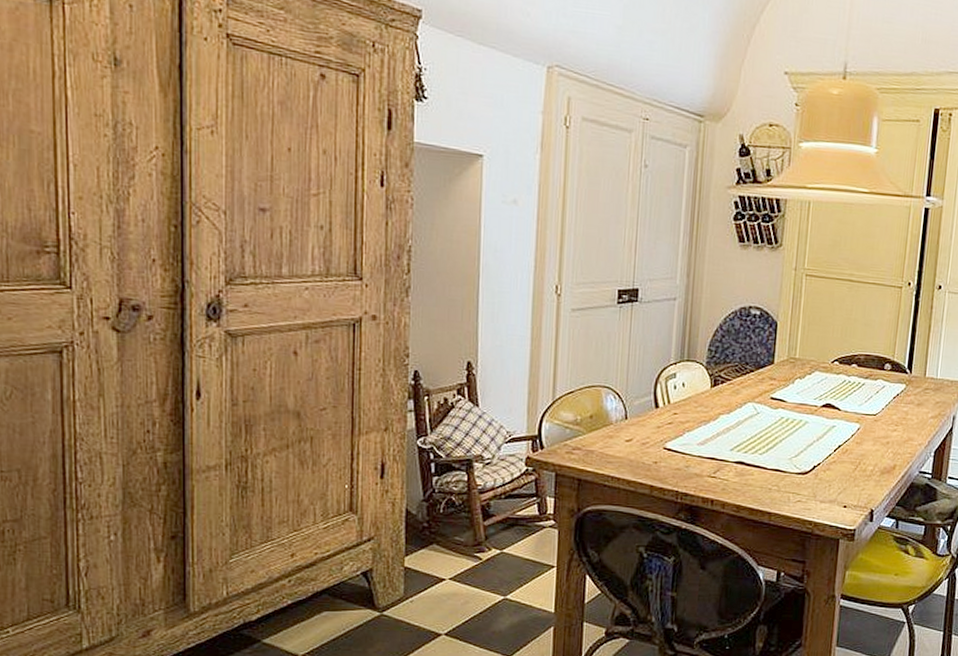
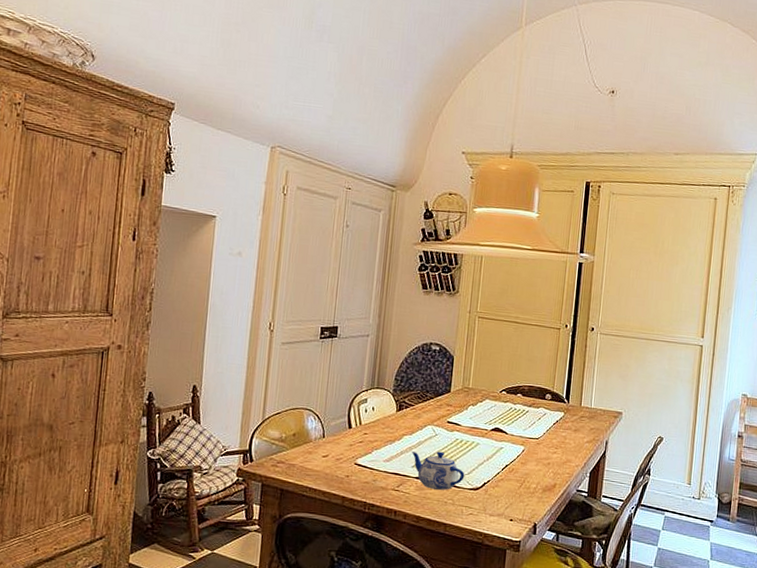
teapot: none [729,432,792,475] -> present [411,451,465,490]

